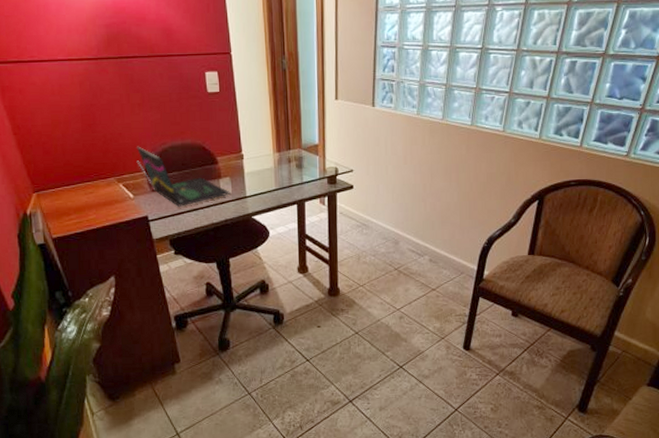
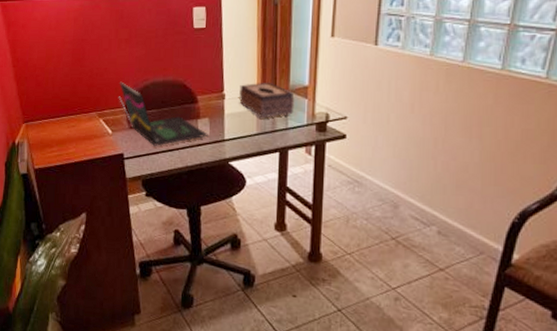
tissue box: none [257,141,308,175] -> present [239,82,295,119]

